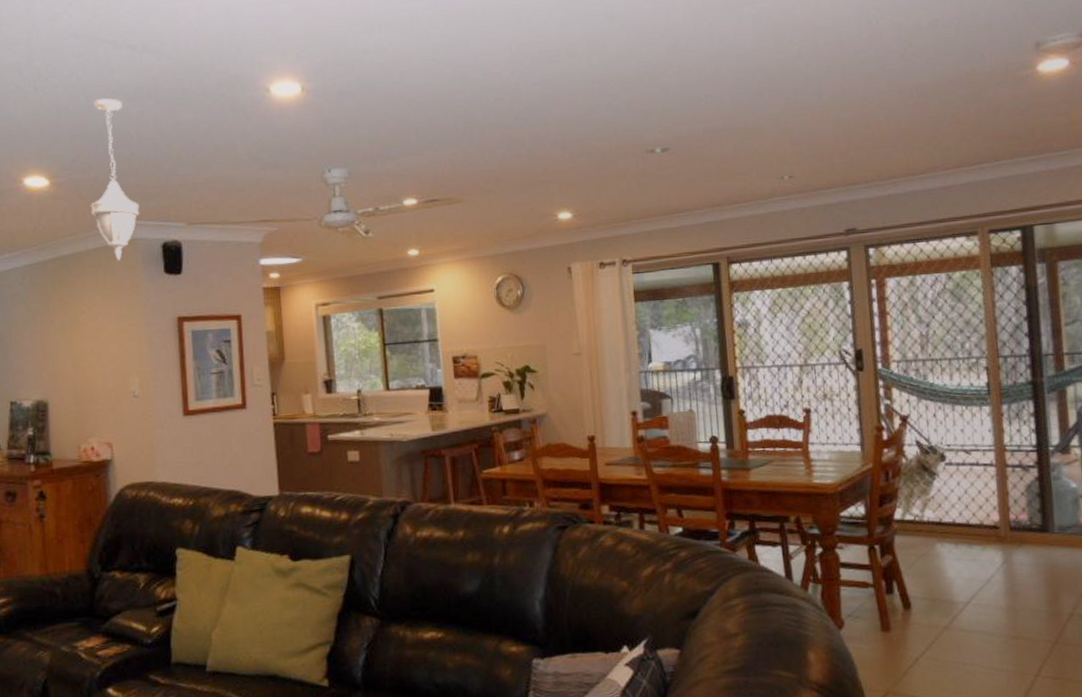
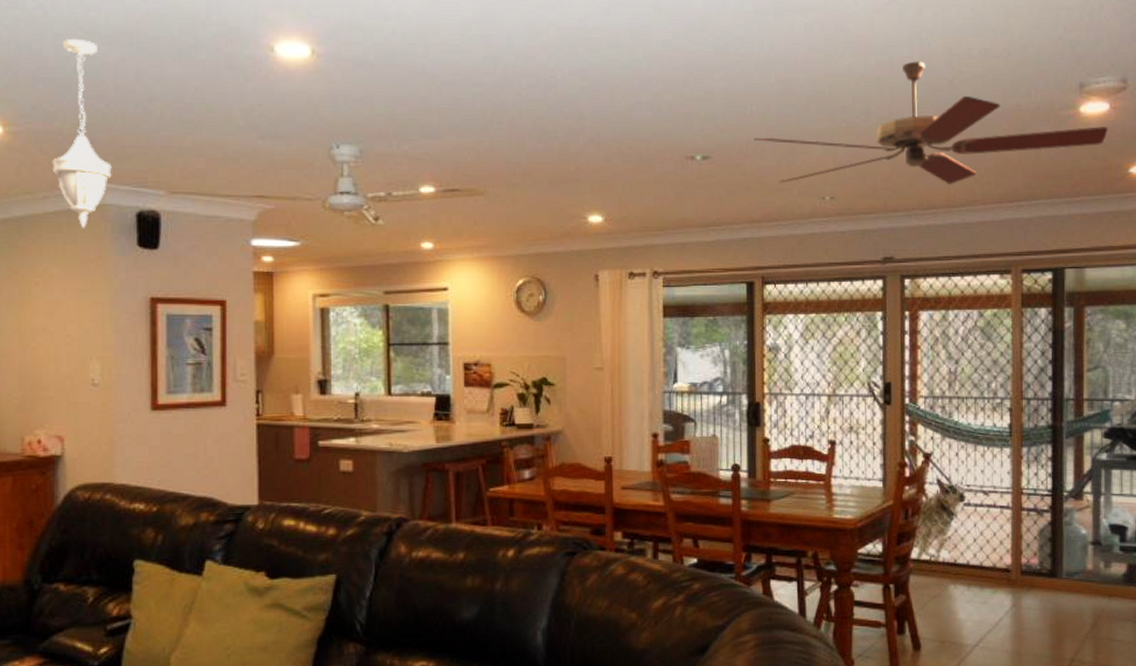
ceiling fan: none [709,38,1069,168] -> present [753,61,1108,186]

